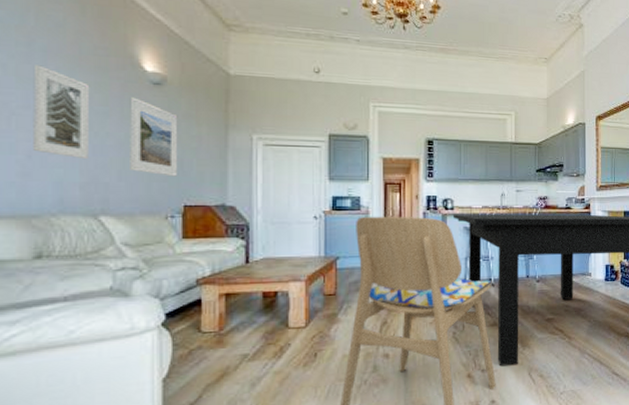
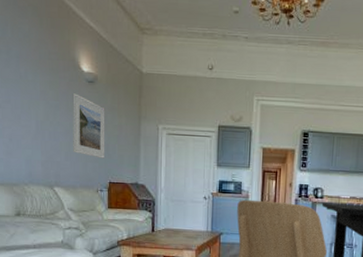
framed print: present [33,65,90,160] -> none [11,68,47,143]

